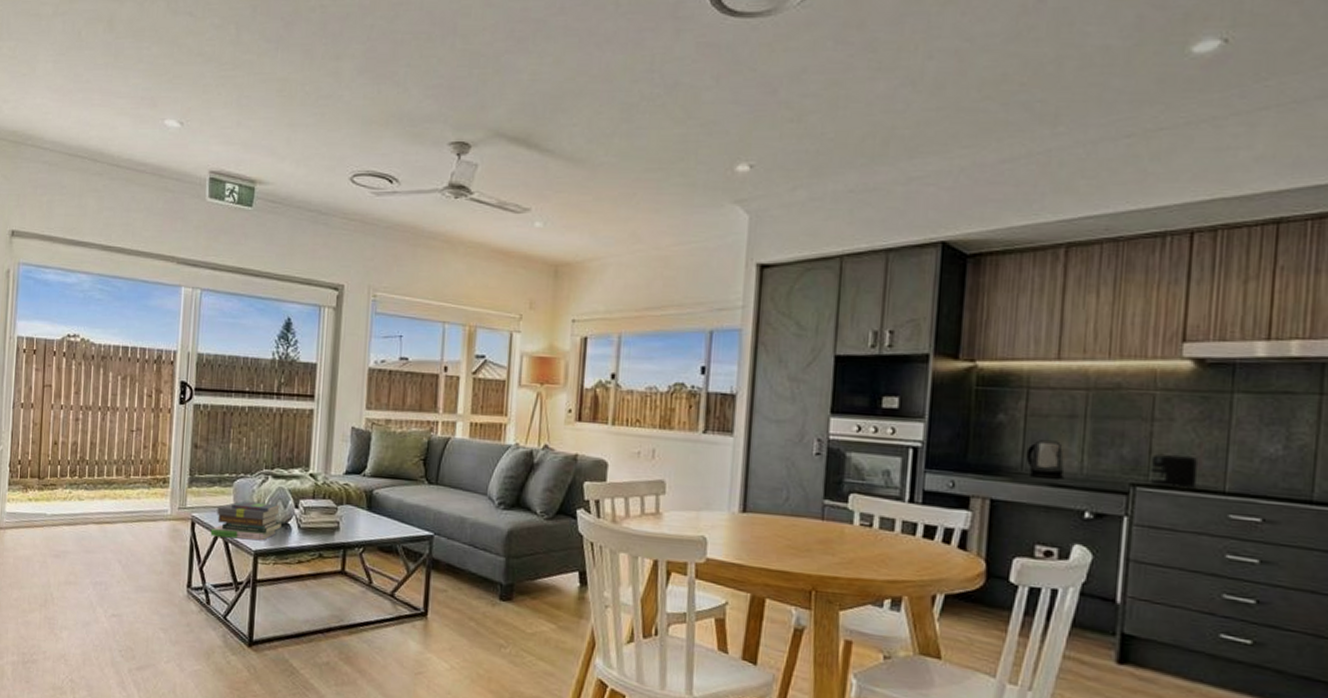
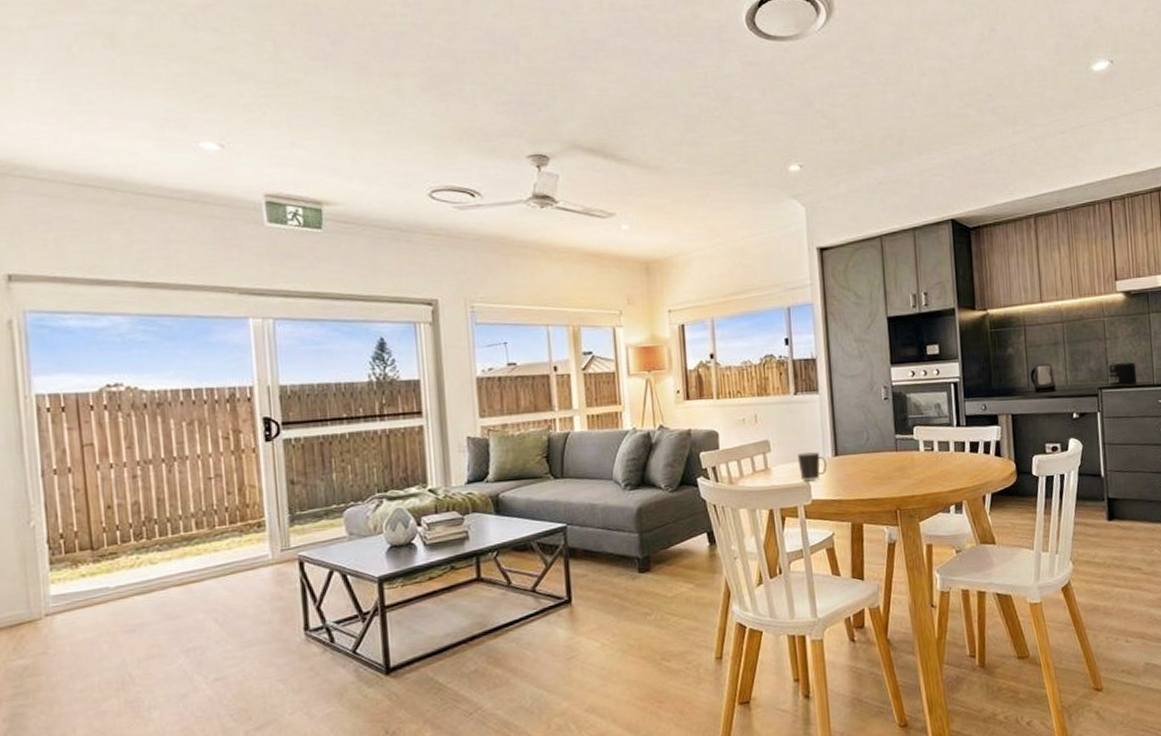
books: present [210,500,281,541] -> none [323,525,405,572]
mug: none [695,501,732,537] -> present [797,451,828,482]

